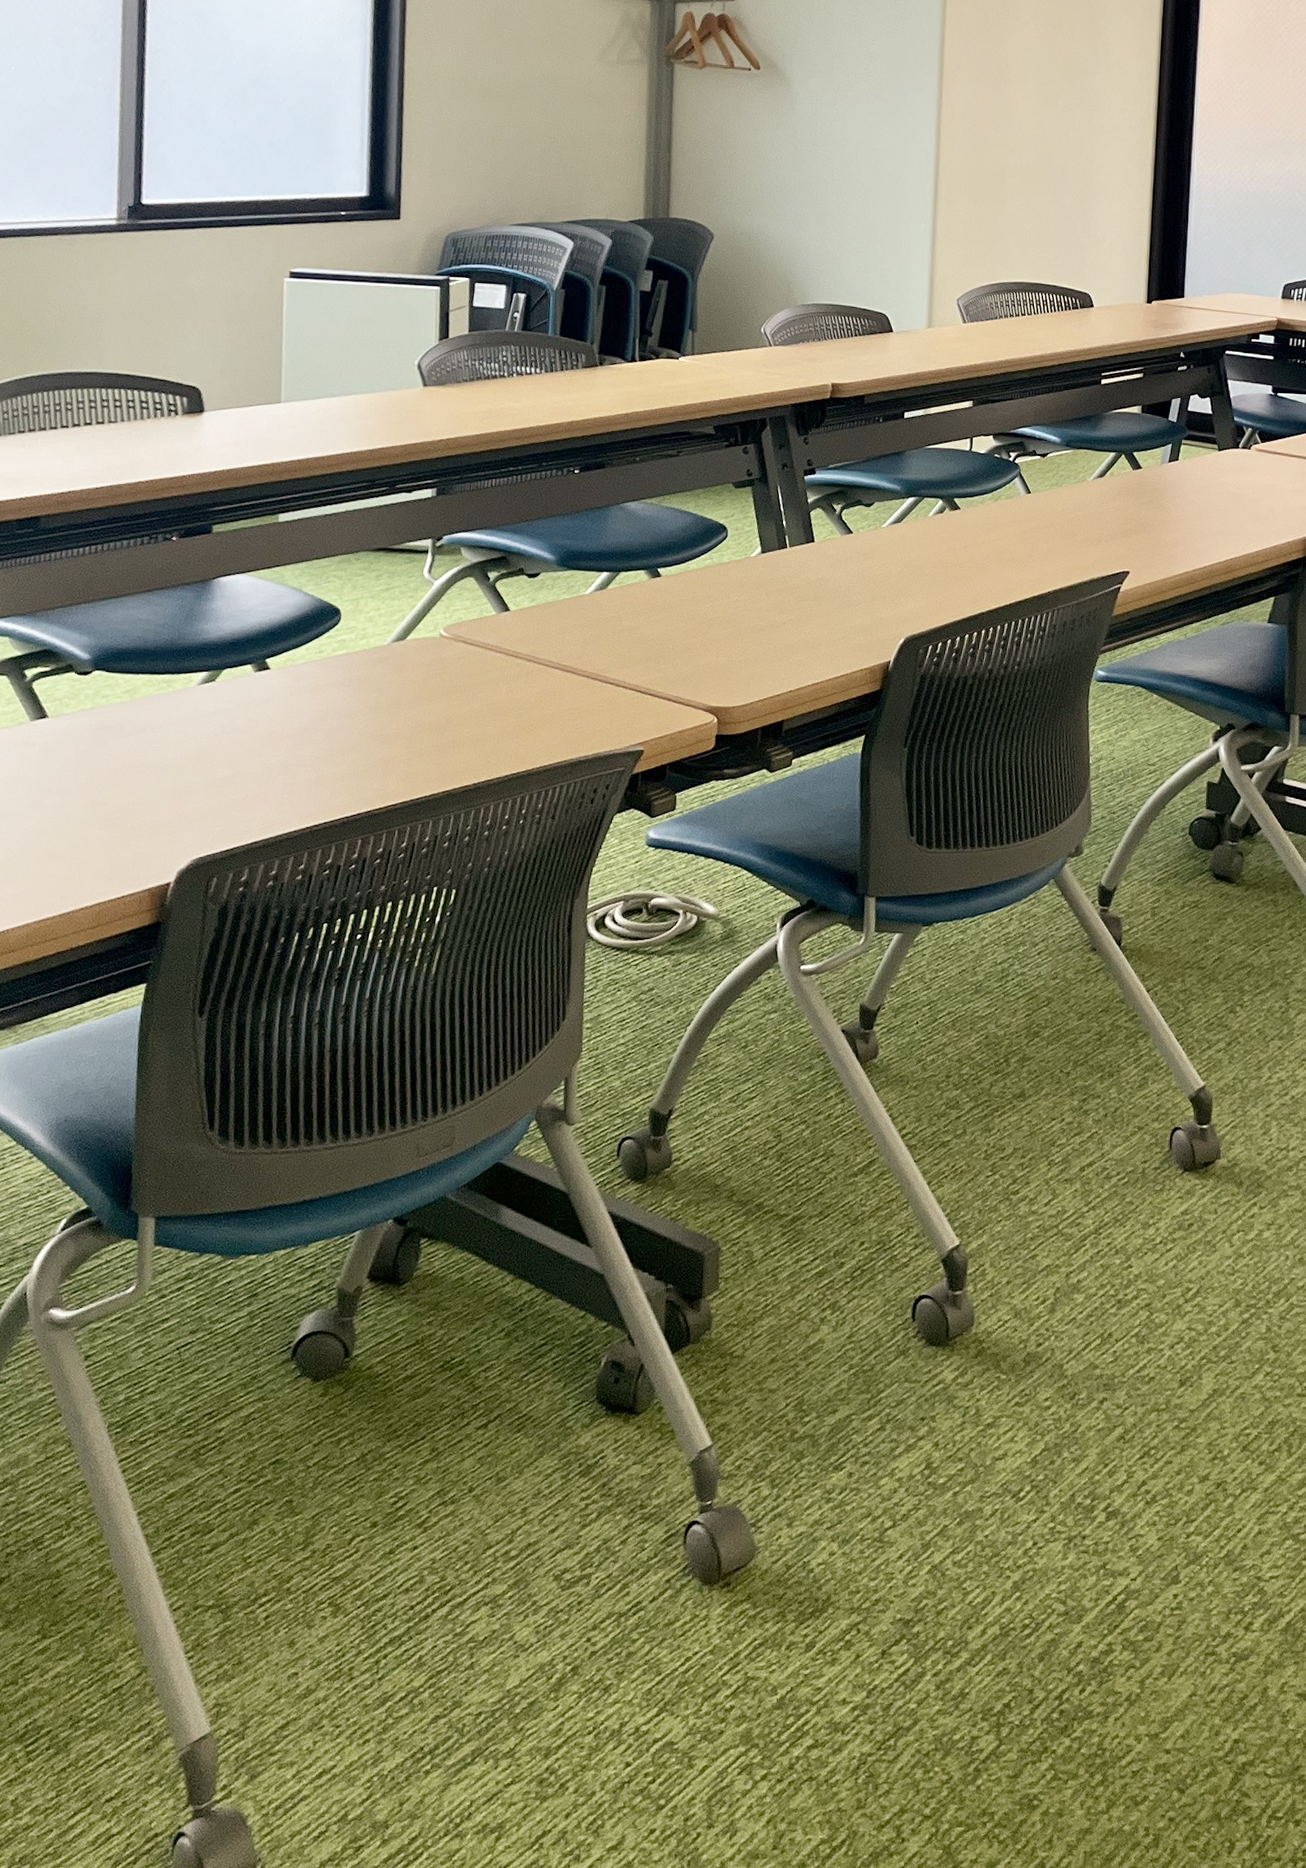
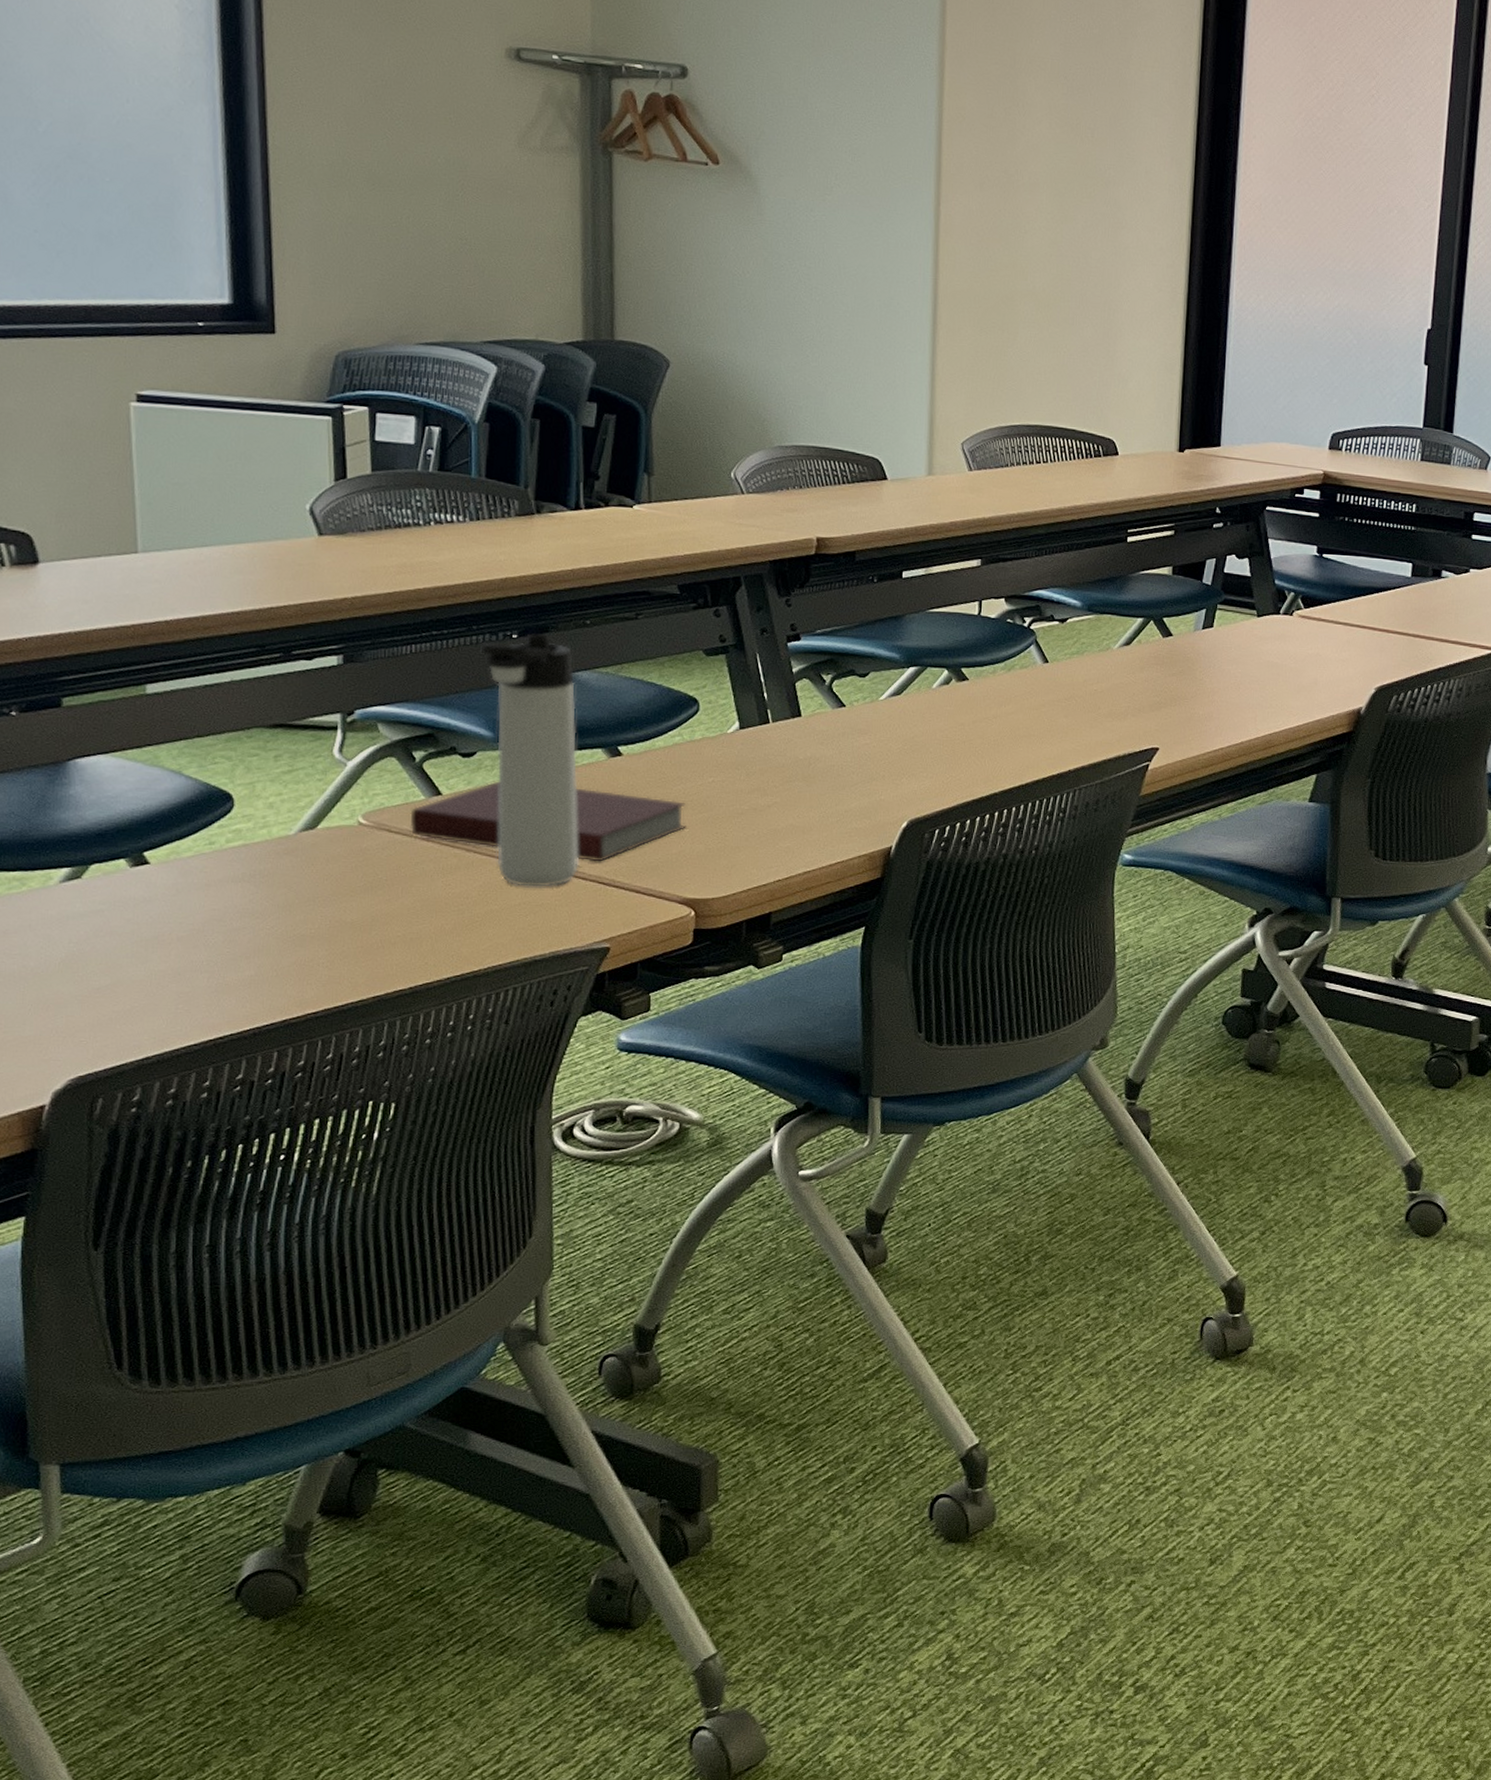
notebook: none [482,598,713,672] -> present [410,780,686,862]
thermos bottle: none [548,468,625,695] -> present [480,632,580,887]

